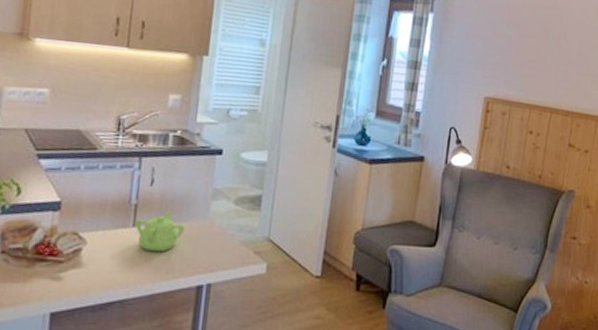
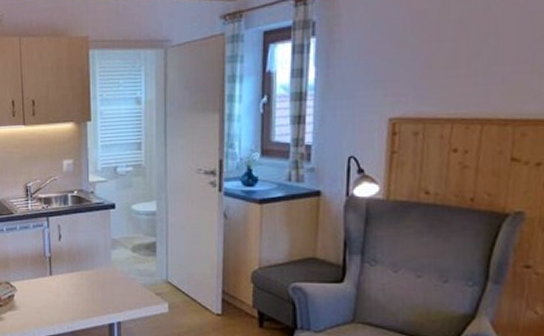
teapot: present [134,209,185,252] -> none [51,260,92,296]

